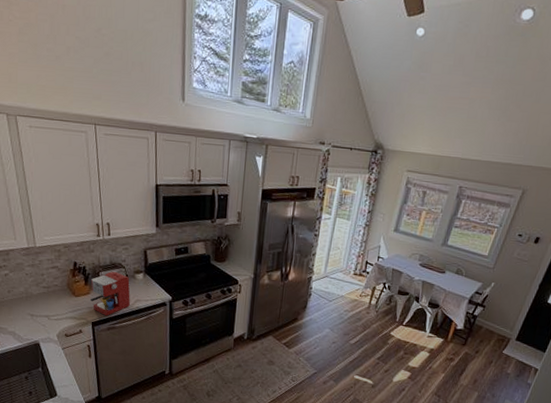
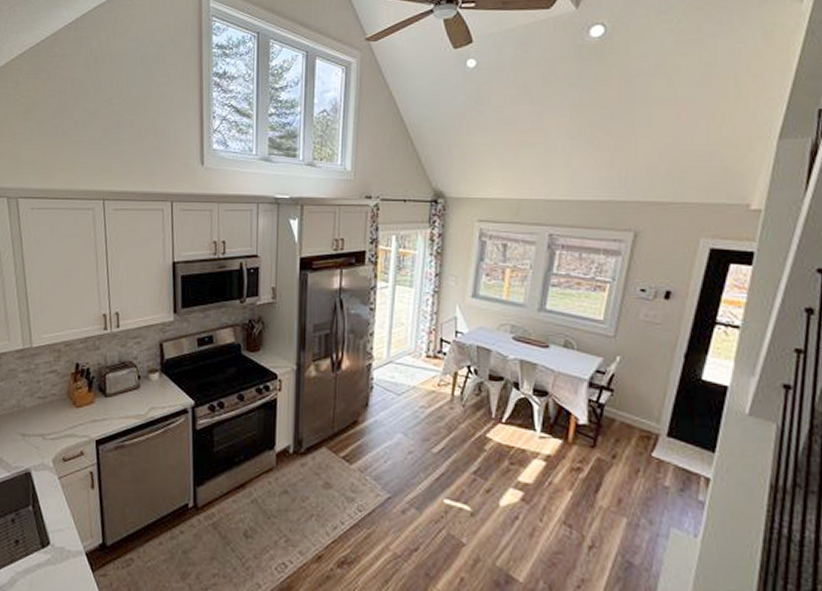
coffee maker: present [89,271,130,316] -> none [93,372,143,431]

